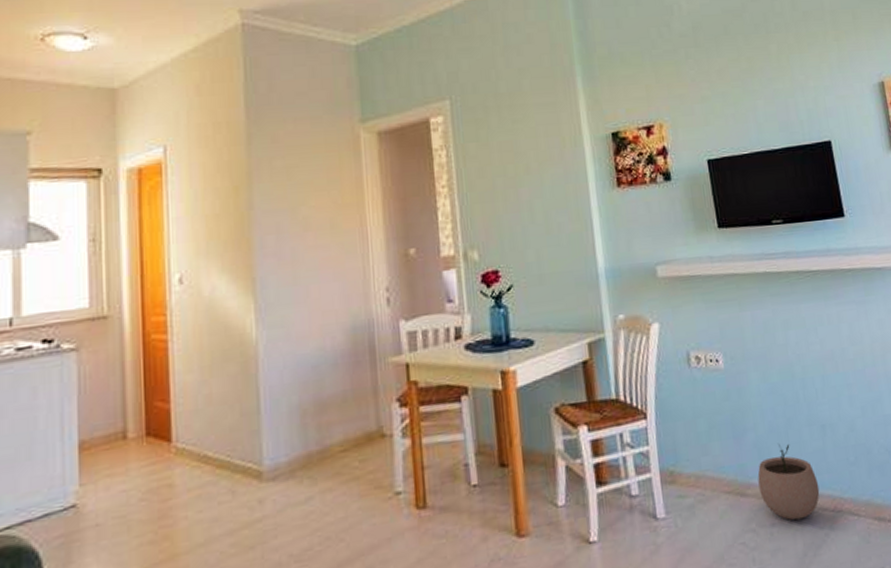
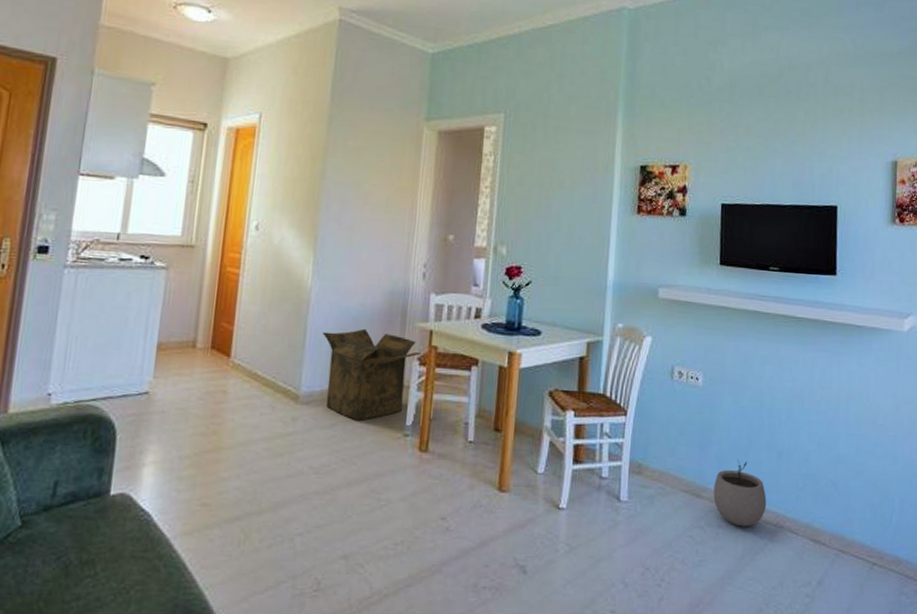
cardboard box: none [279,376,400,488] -> present [322,328,421,420]

